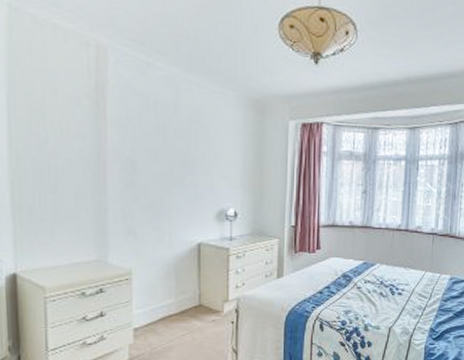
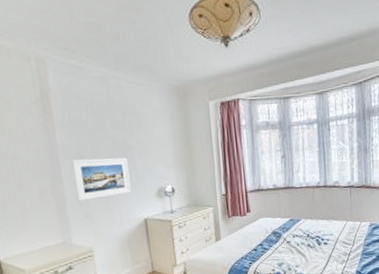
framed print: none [120,165,187,214] -> present [71,157,132,201]

